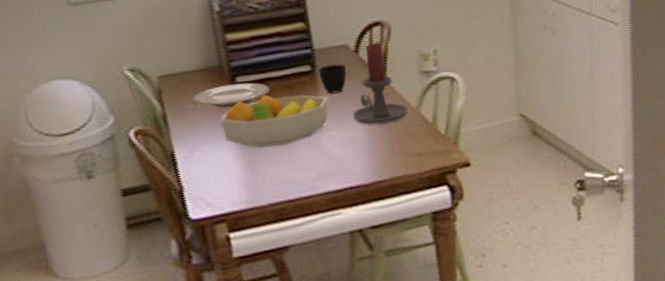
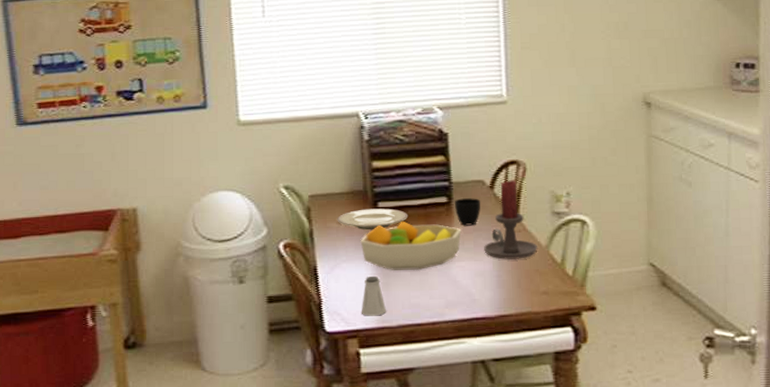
saltshaker: none [227,155,256,198] -> present [361,275,387,316]

